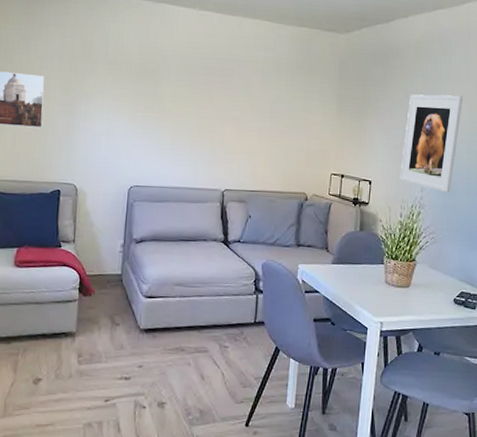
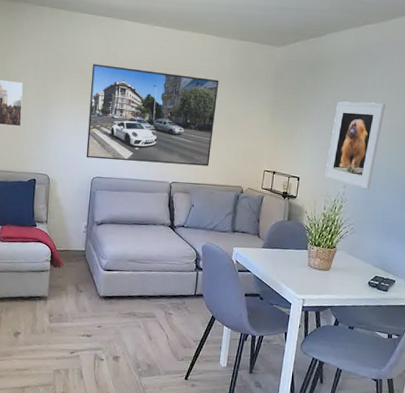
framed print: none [121,53,277,171] -> present [86,63,220,167]

